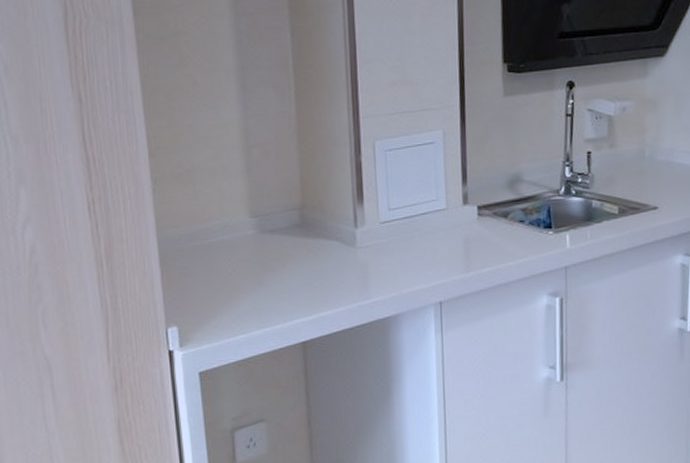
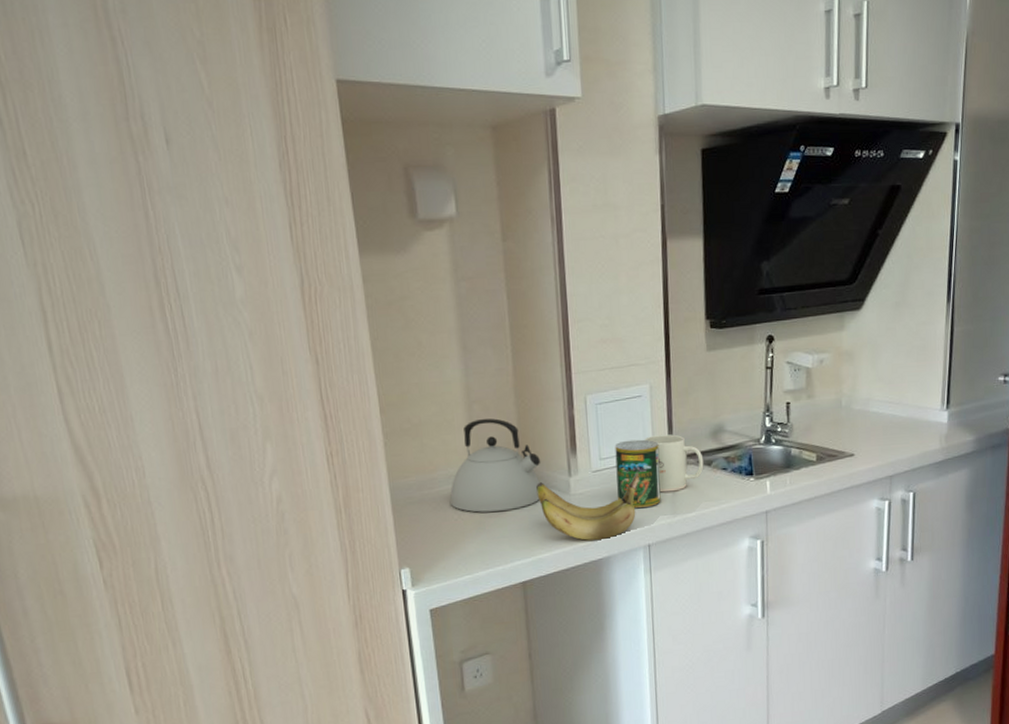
kettle: none [223,164,325,266] -> present [449,418,541,513]
banana: none [319,224,431,297] -> present [536,472,639,540]
can: none [405,188,454,263] -> present [615,439,661,509]
mug: none [437,184,500,246] -> present [644,434,704,493]

